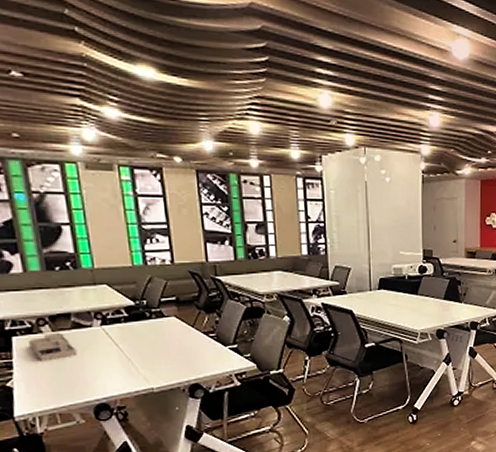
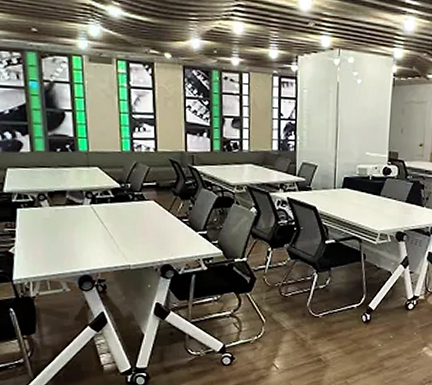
desk organizer: present [29,332,77,361] -> none [30,207,69,233]

